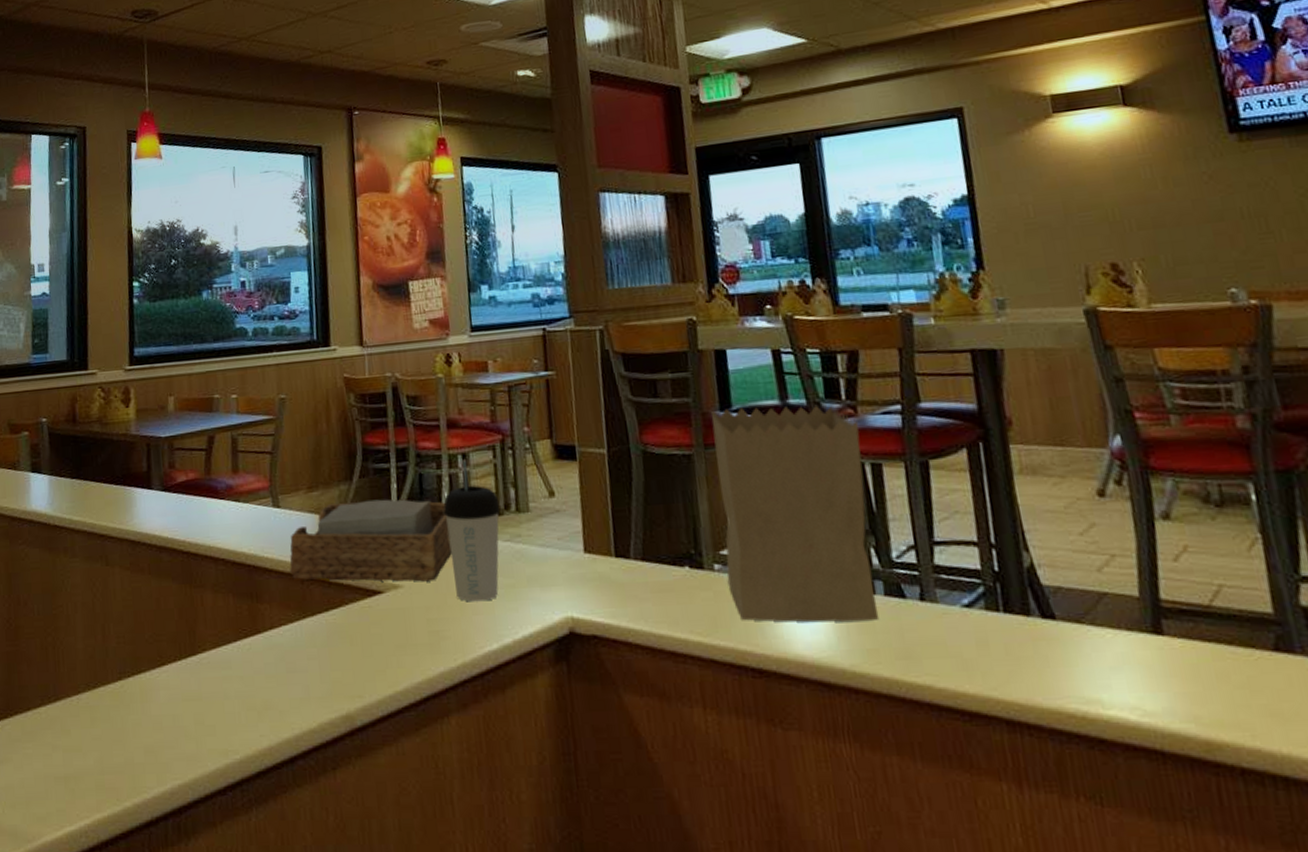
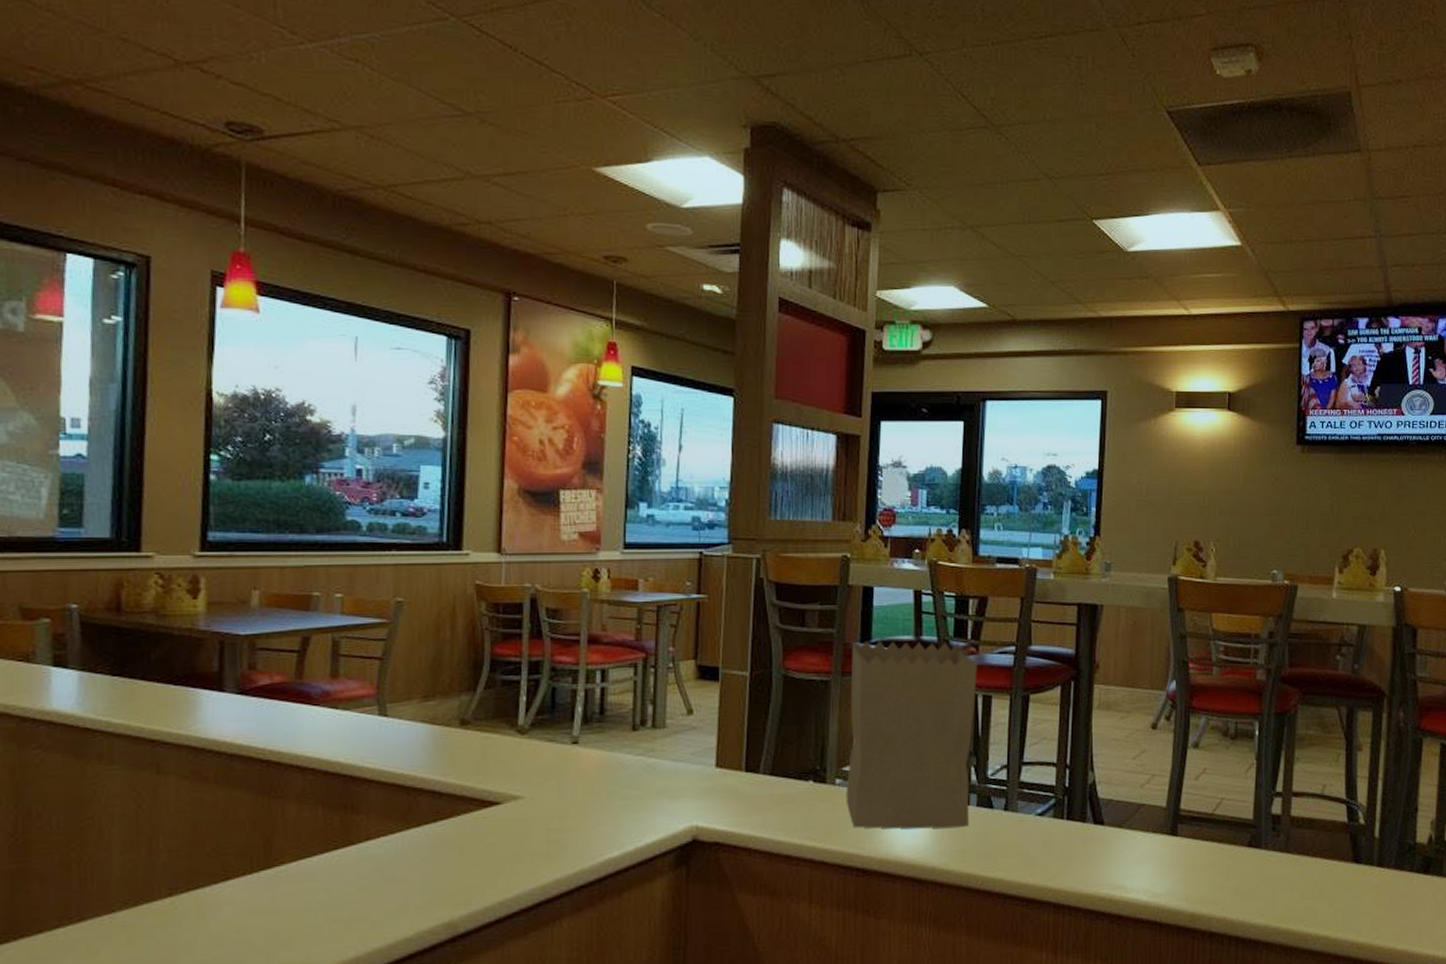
napkin holder: present [290,499,452,582] -> none [395,711,580,793]
beverage cup: present [443,458,501,602] -> none [576,674,636,813]

